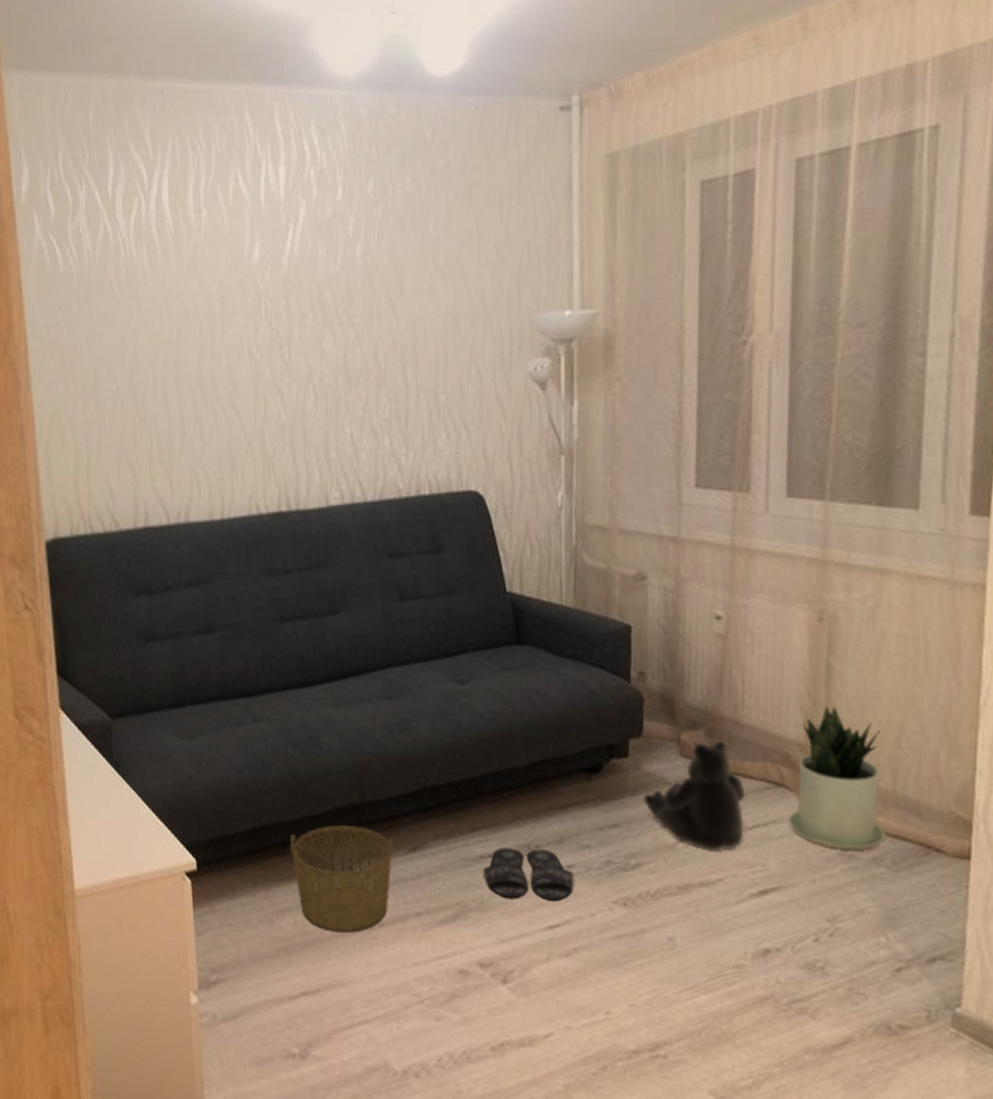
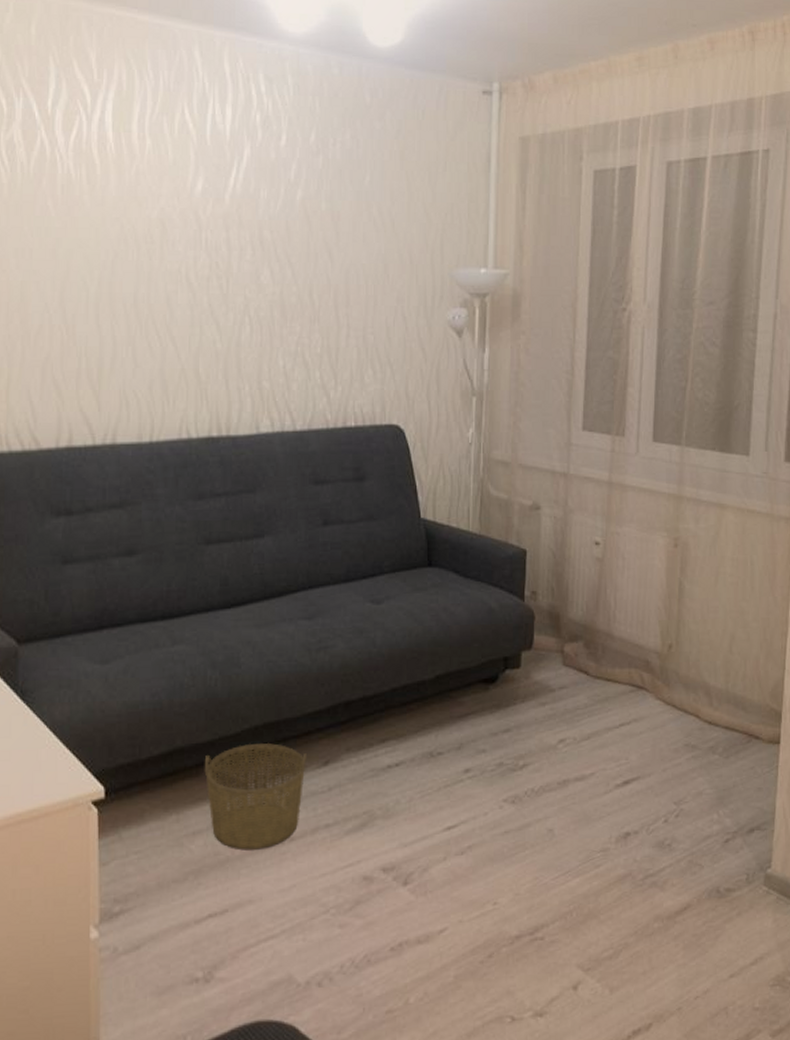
slippers: present [482,848,574,901] -> none [389,755,470,805]
plush toy: present [642,741,746,849] -> none [531,651,615,747]
planter: present [788,707,887,851] -> none [647,620,720,742]

